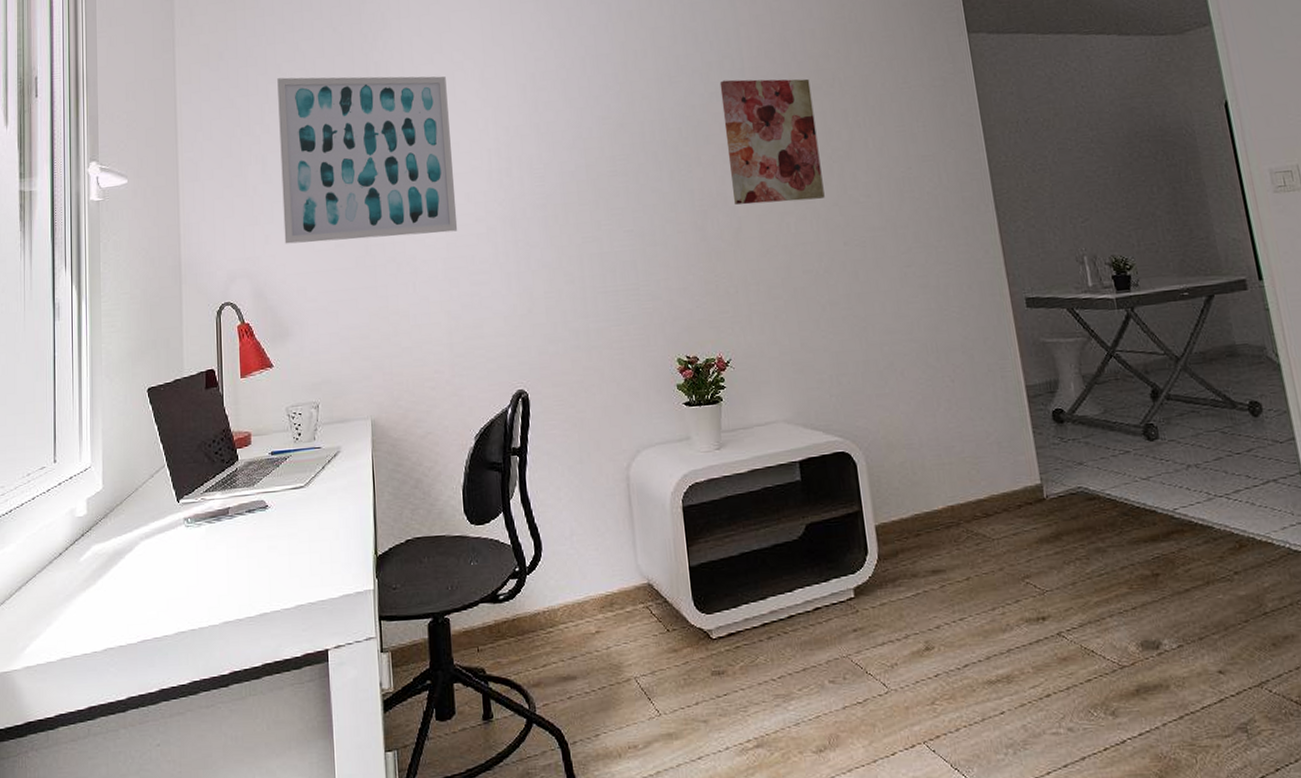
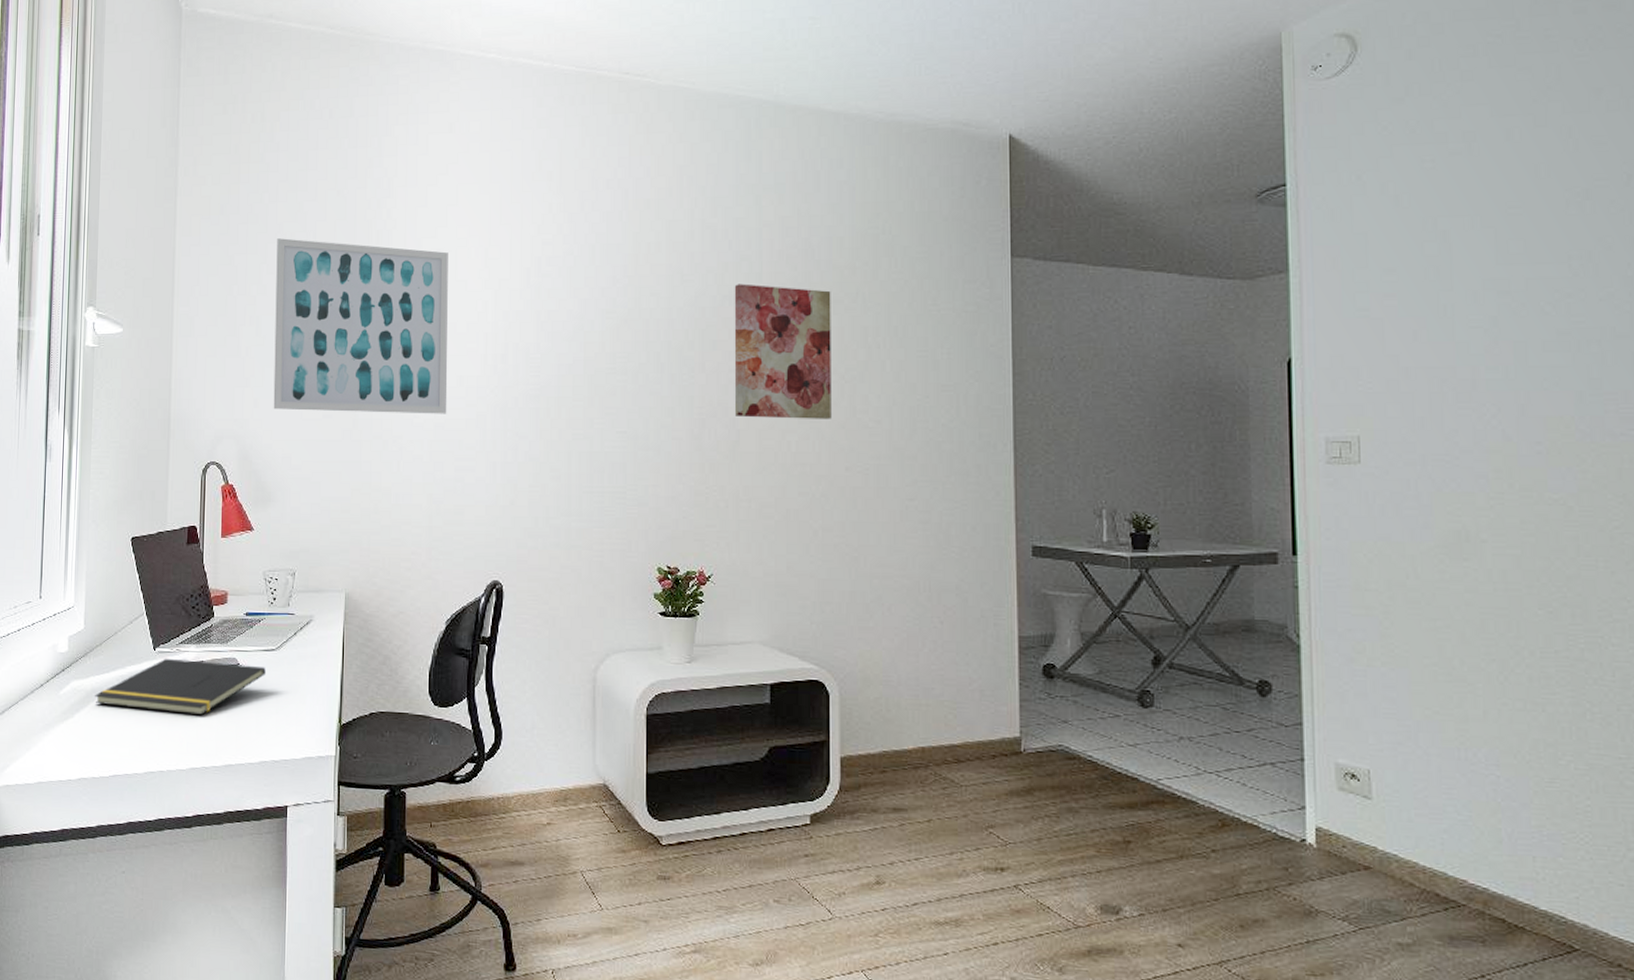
notepad: none [117,505,296,567] -> present [94,658,266,715]

